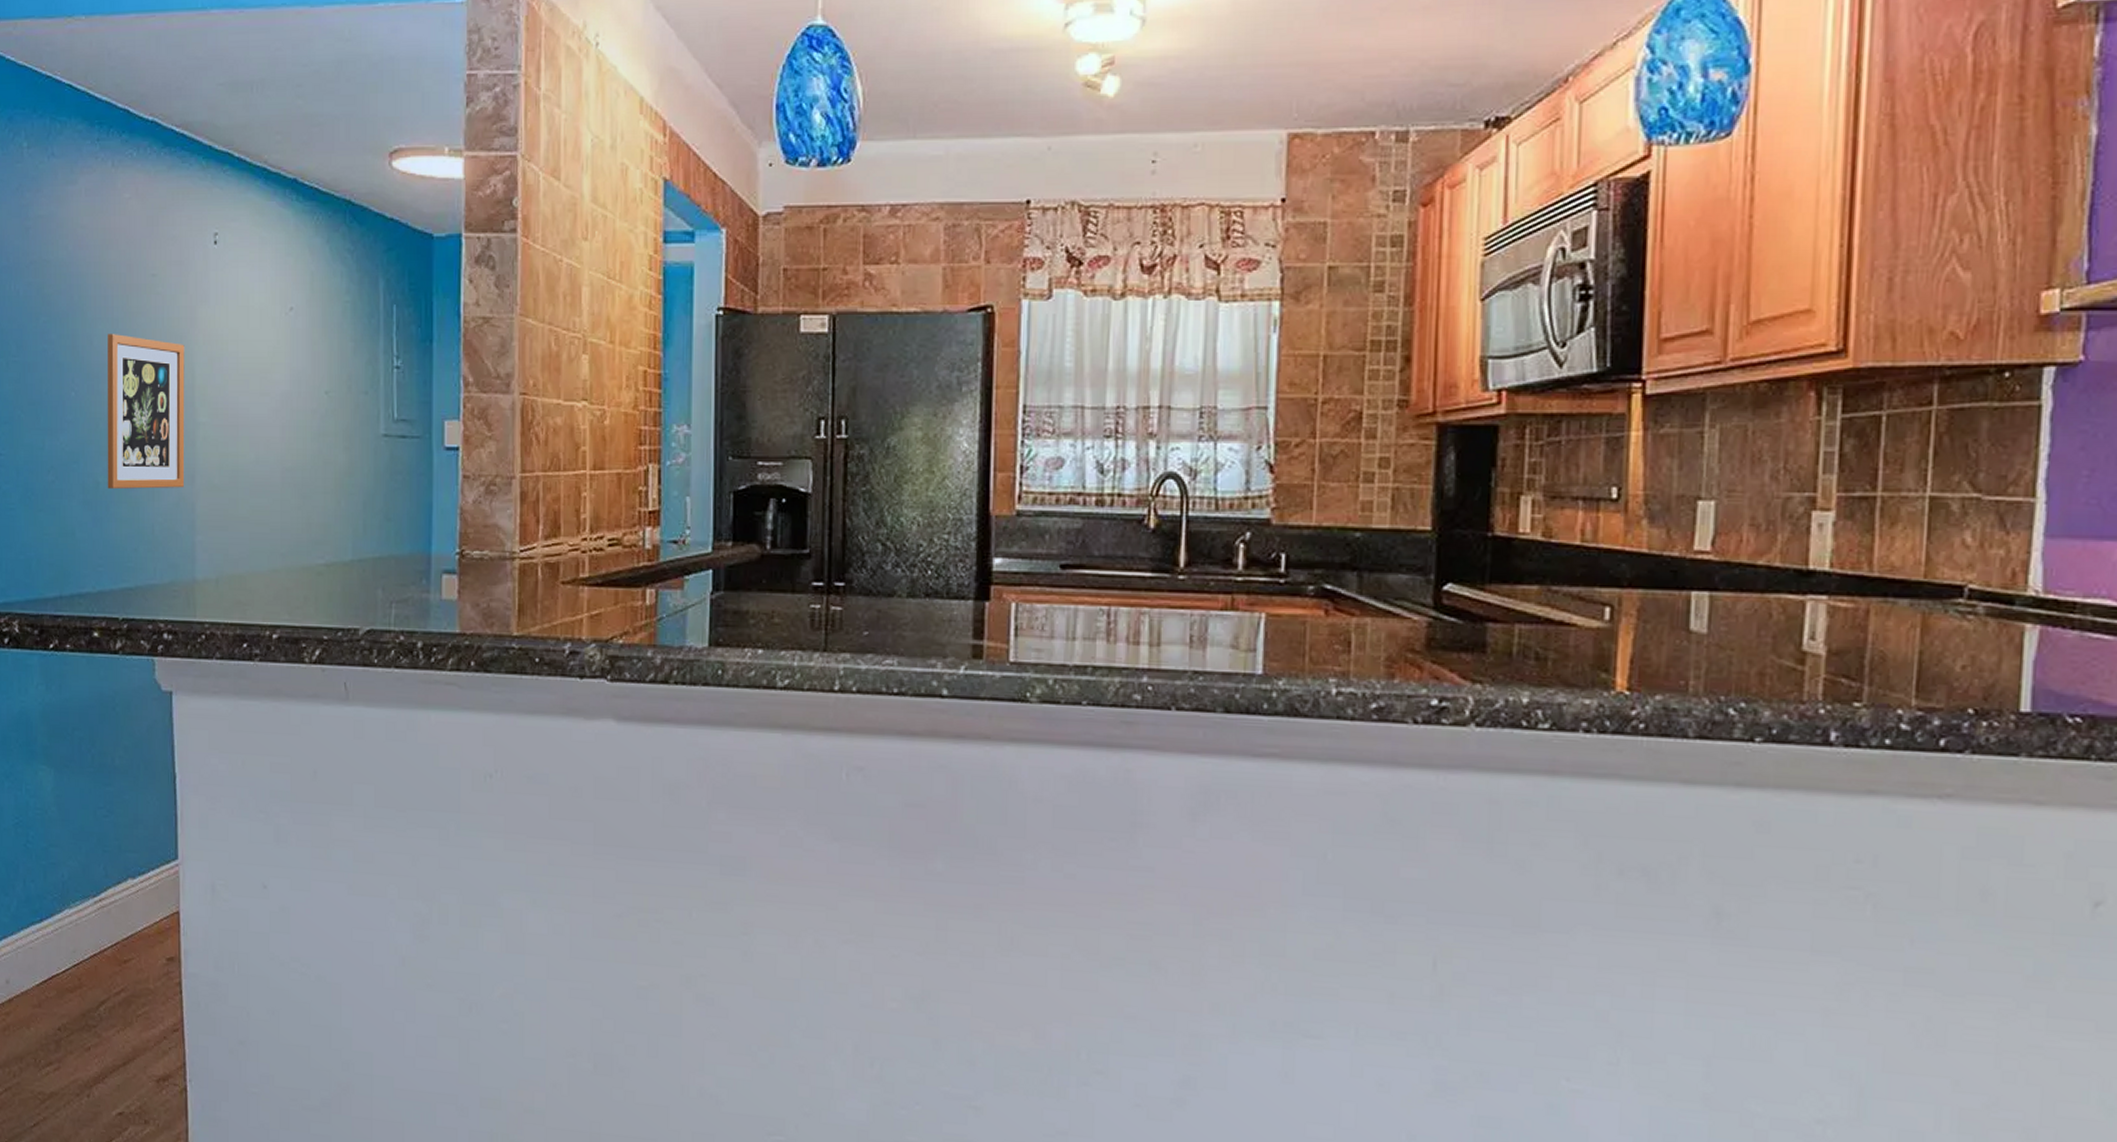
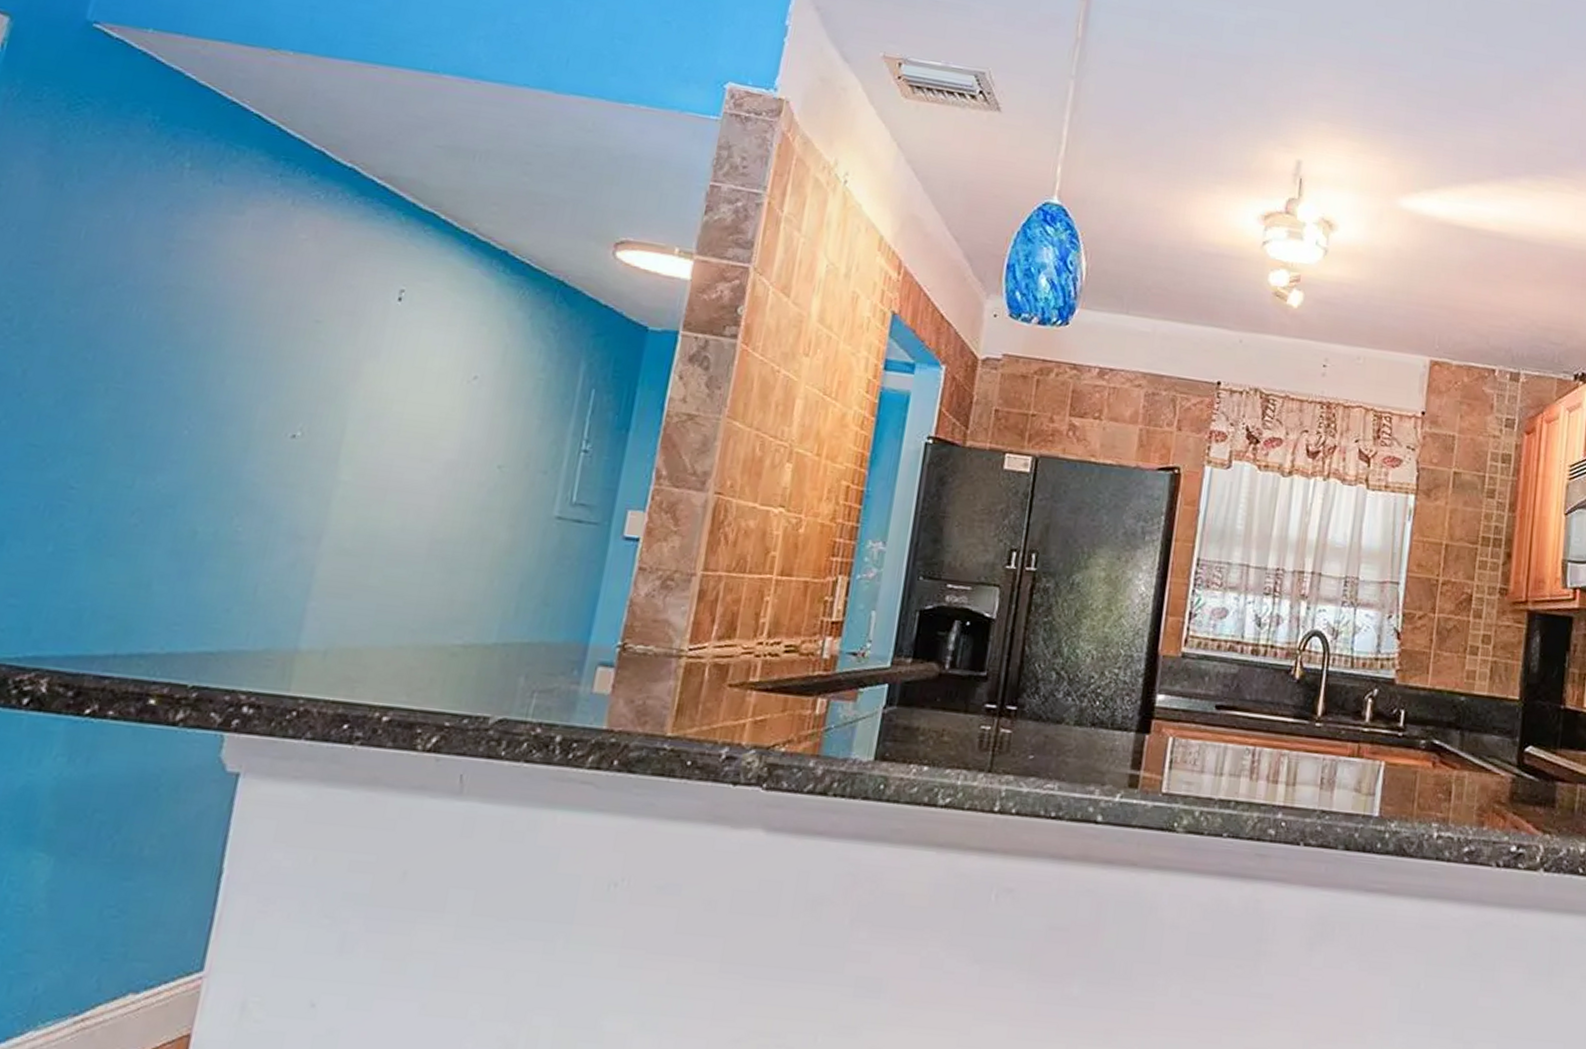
picture frame: present [107,334,185,490] -> none [206,374,340,549]

